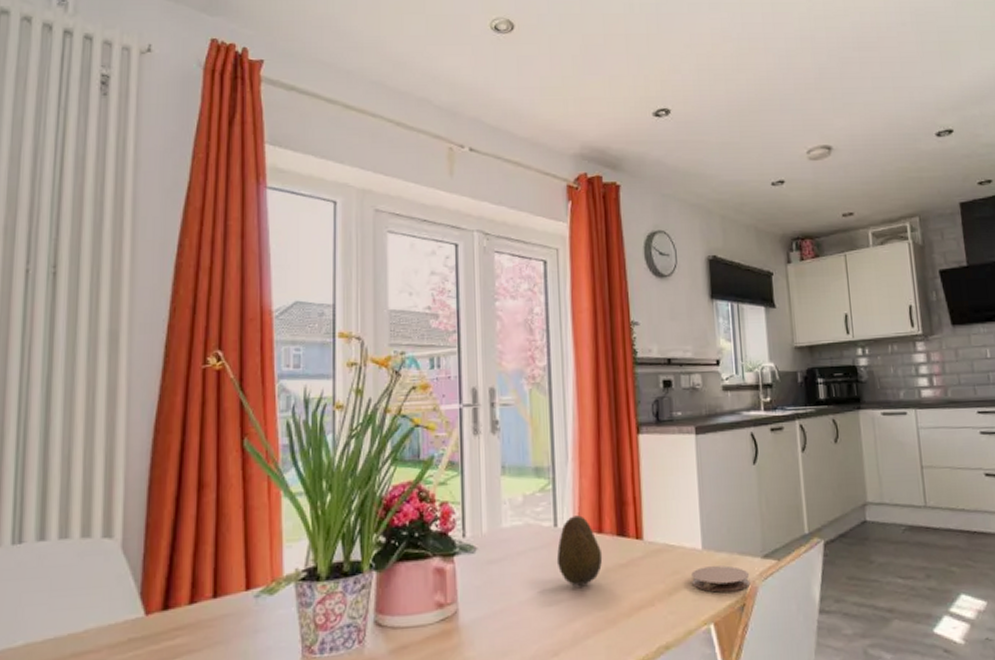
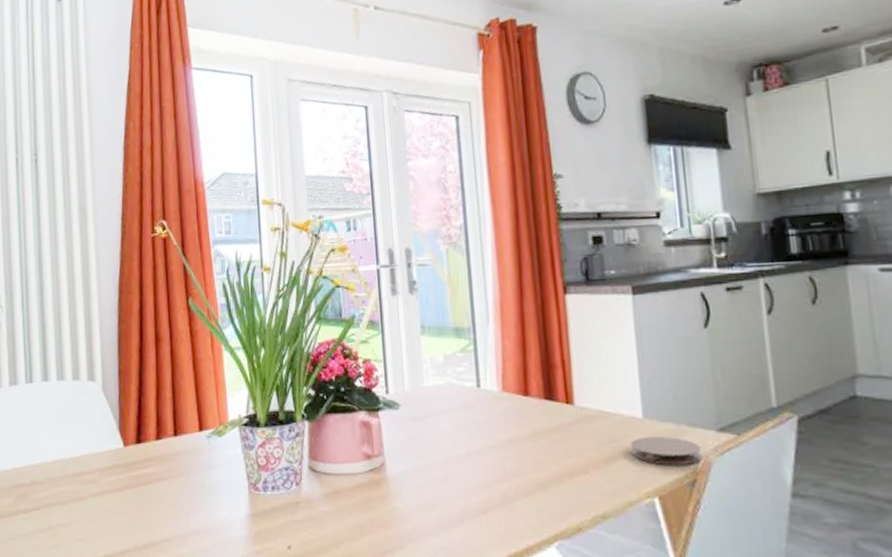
fruit: present [556,515,603,586] -> none [480,377,530,447]

